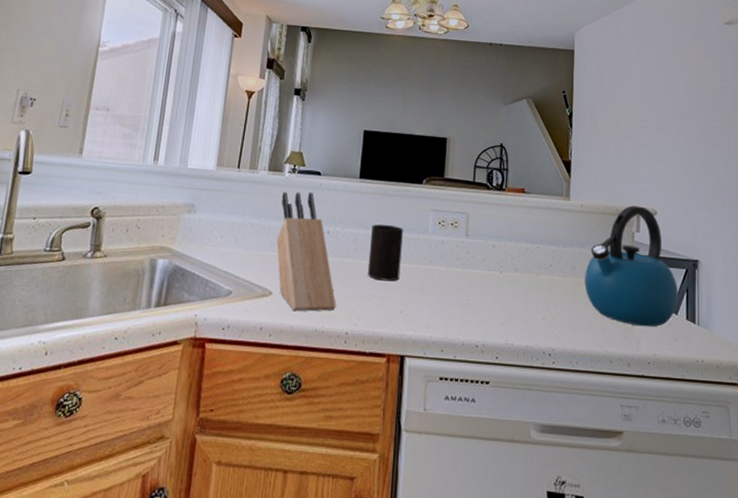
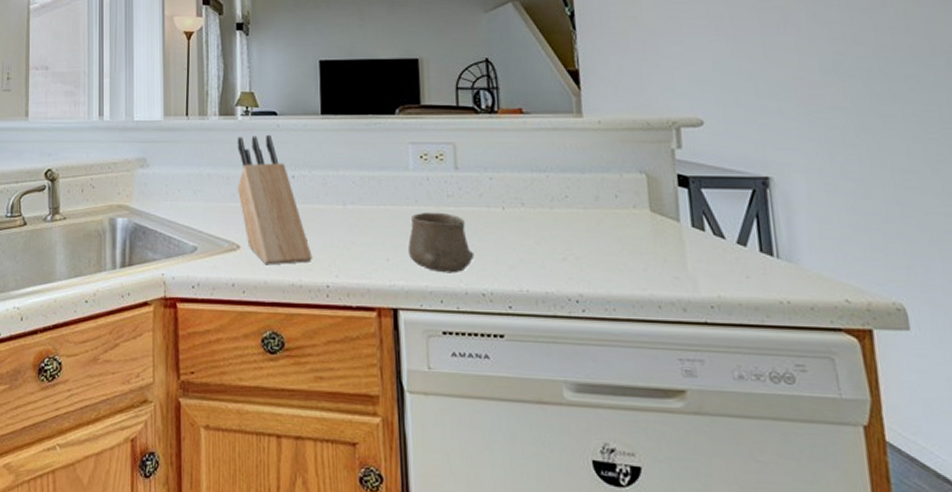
cup: present [367,224,403,281] -> none [342,163,382,227]
cup: none [419,271,473,327] -> present [407,212,474,274]
kettle: present [584,205,679,327] -> none [612,116,746,263]

